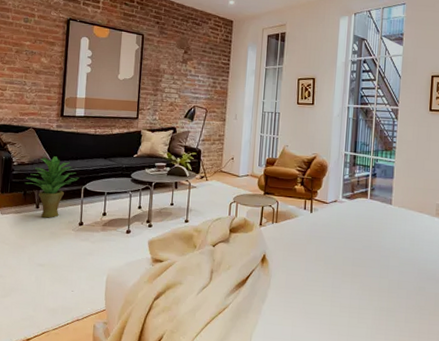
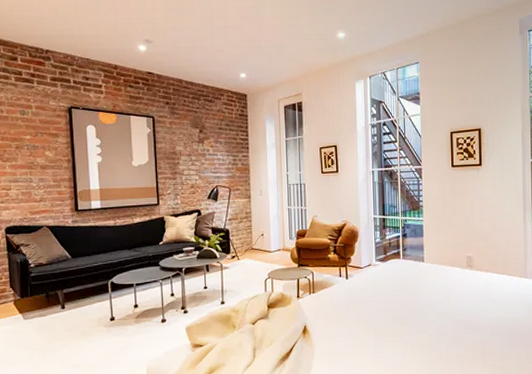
potted plant: present [25,156,80,218] -> none [46,253,105,318]

